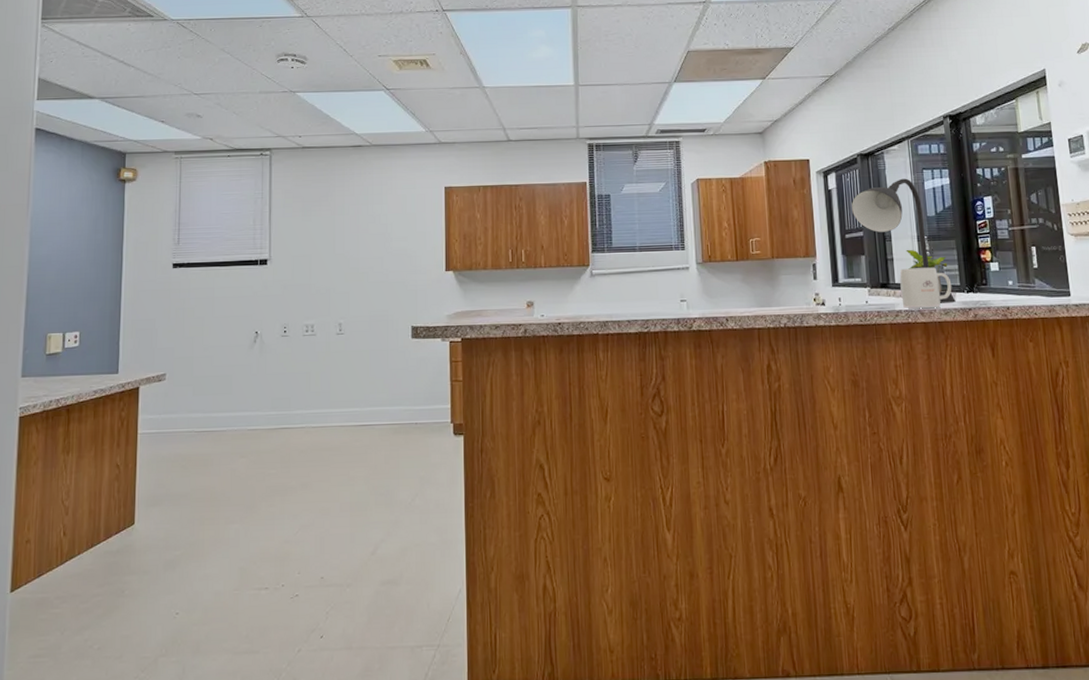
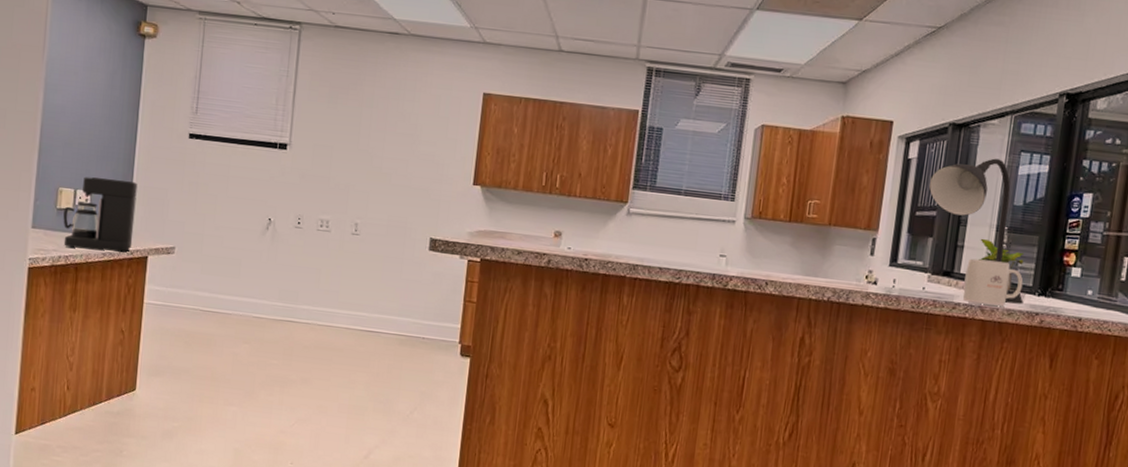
coffee maker: none [53,317,125,391] -> present [63,176,138,252]

